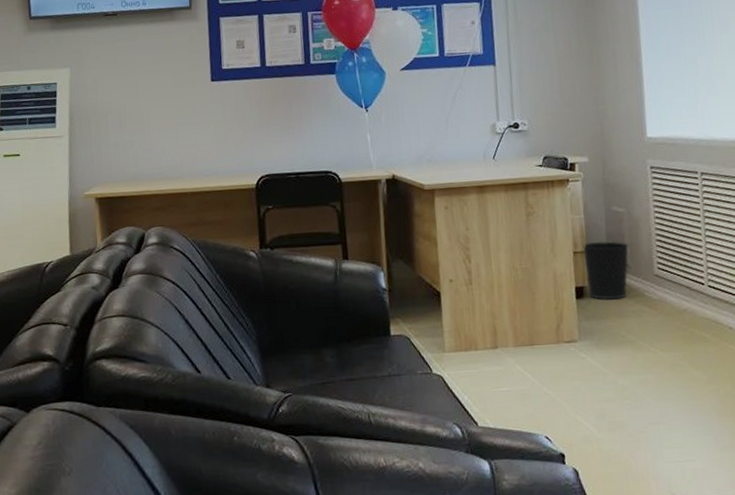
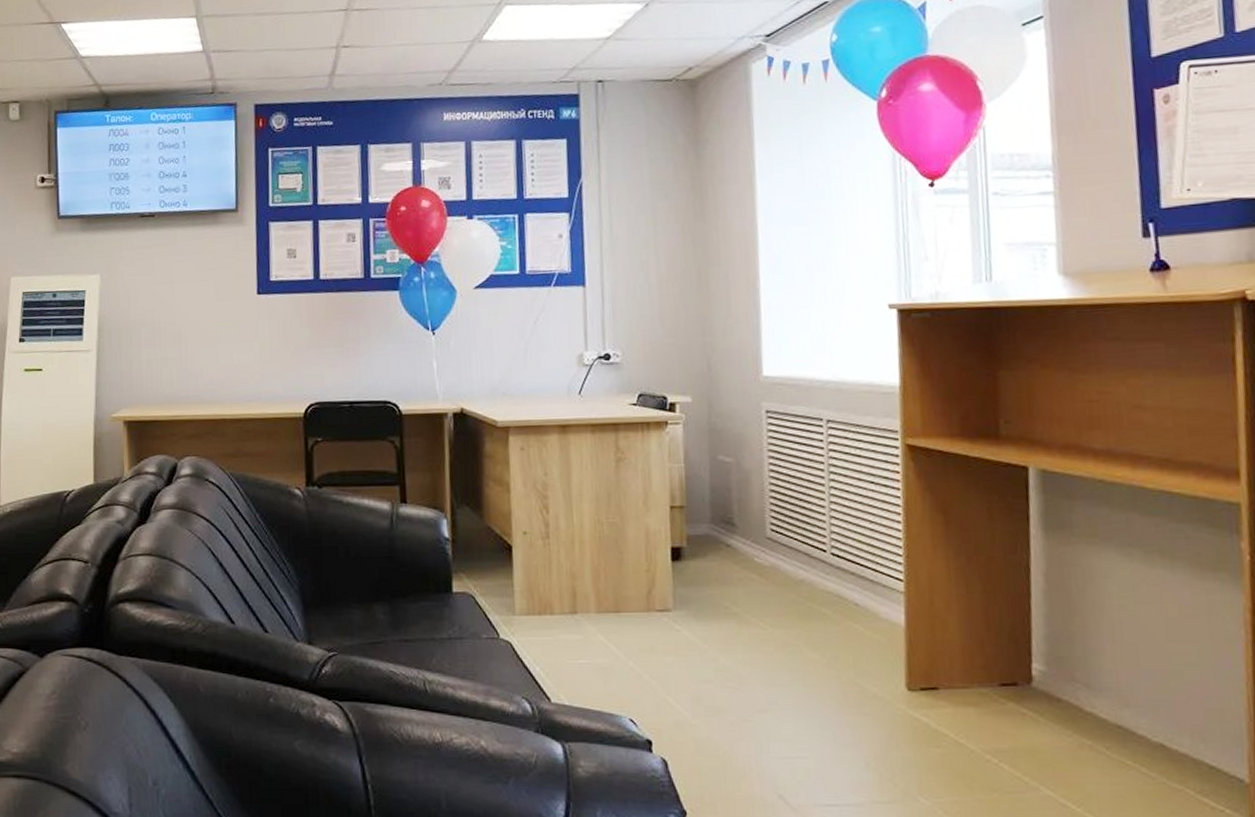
wastebasket: present [583,241,628,300] -> none [682,496,736,564]

